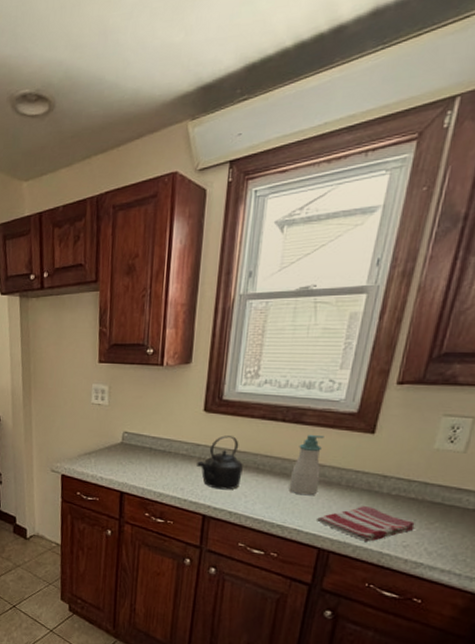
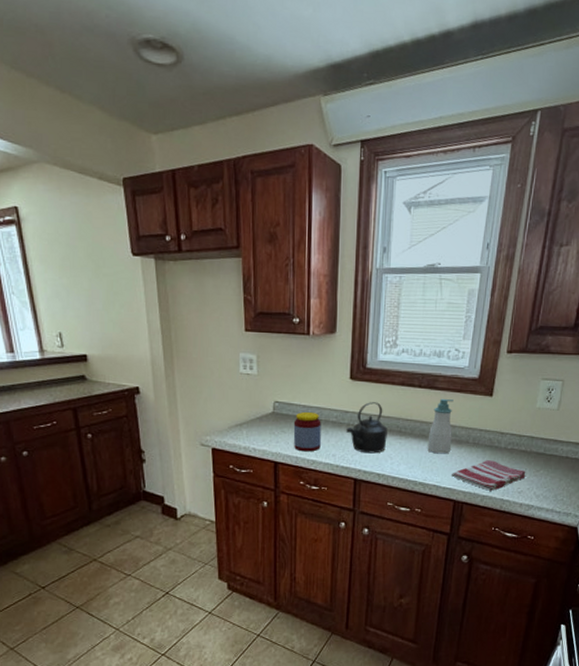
jar: none [141,443,171,484] -> present [293,411,321,452]

